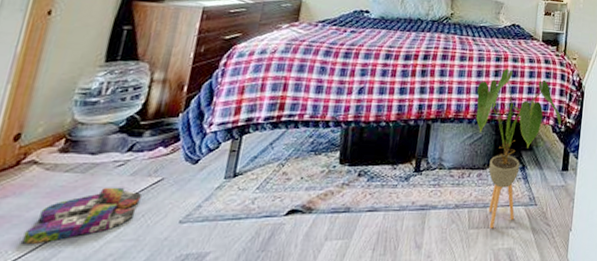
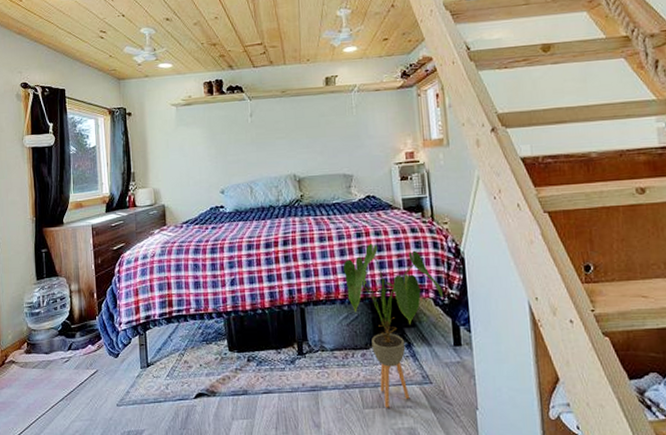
slippers: present [22,187,141,244] -> none [20,378,86,422]

